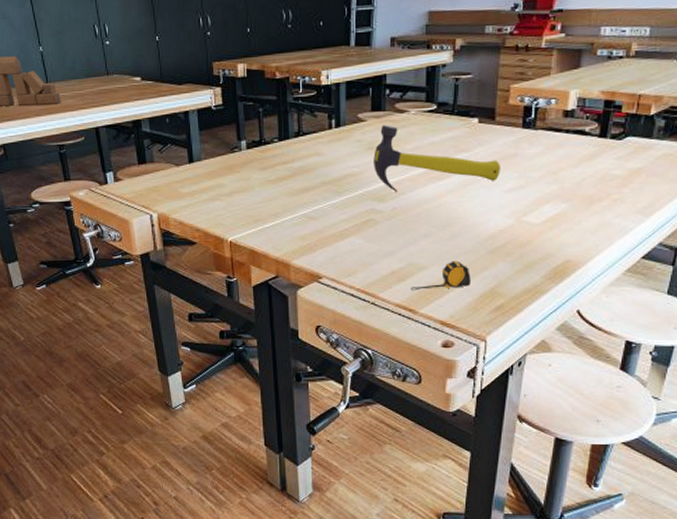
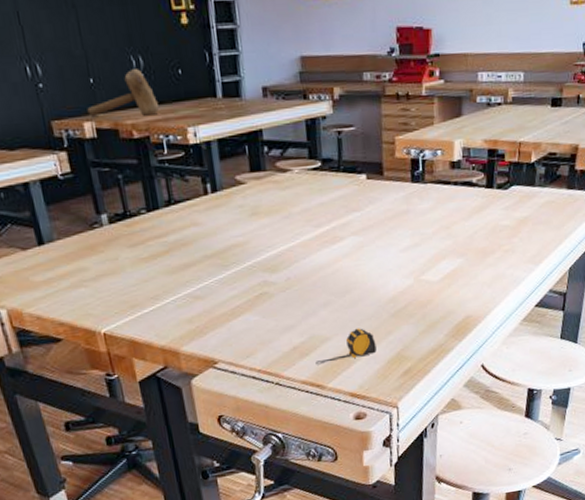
mallet: none [242,21,300,60] -> present [87,69,159,116]
claw hammer: present [374,124,500,192] -> none [258,185,395,260]

